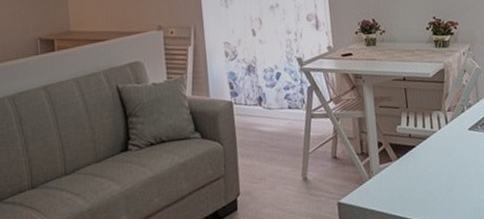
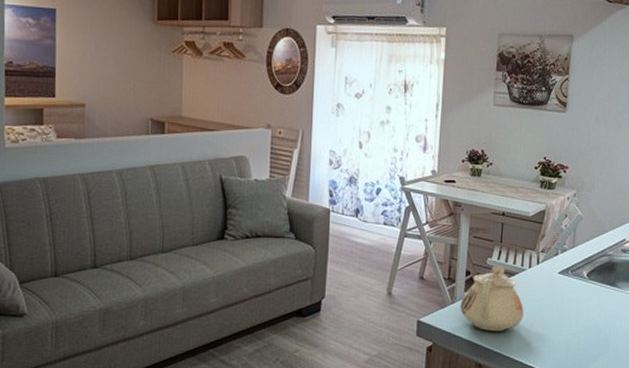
teapot: none [378,131,443,202] -> present [460,264,524,331]

